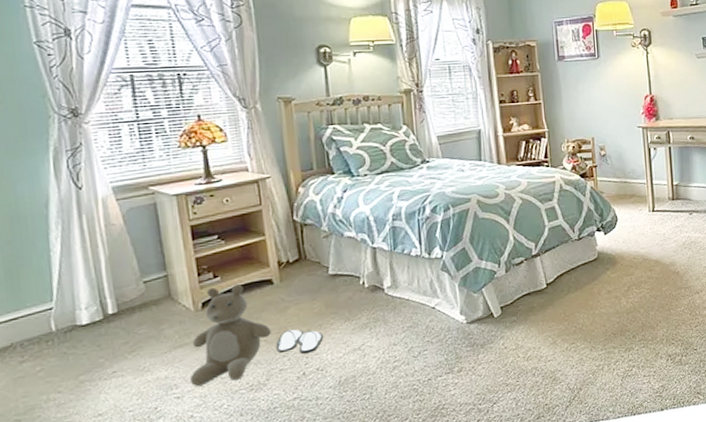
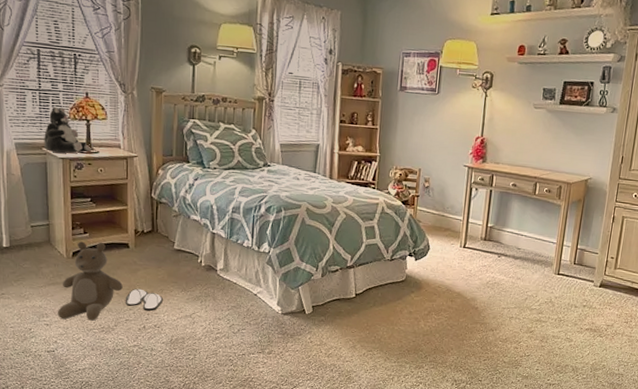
plush toy: none [149,136,216,190] -> present [44,106,95,154]

